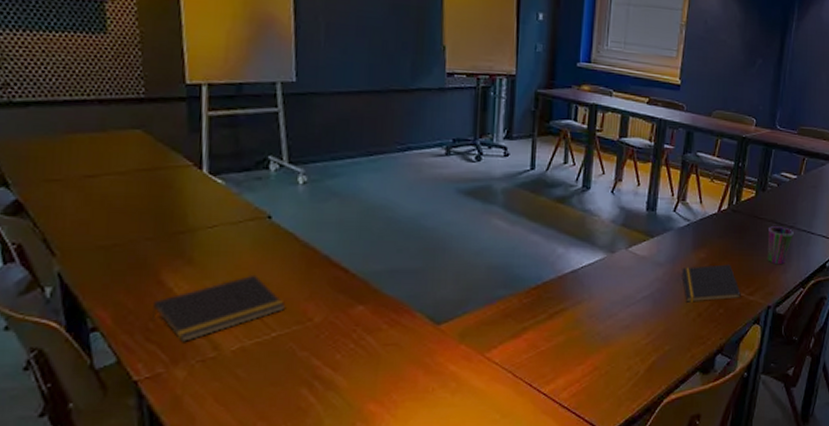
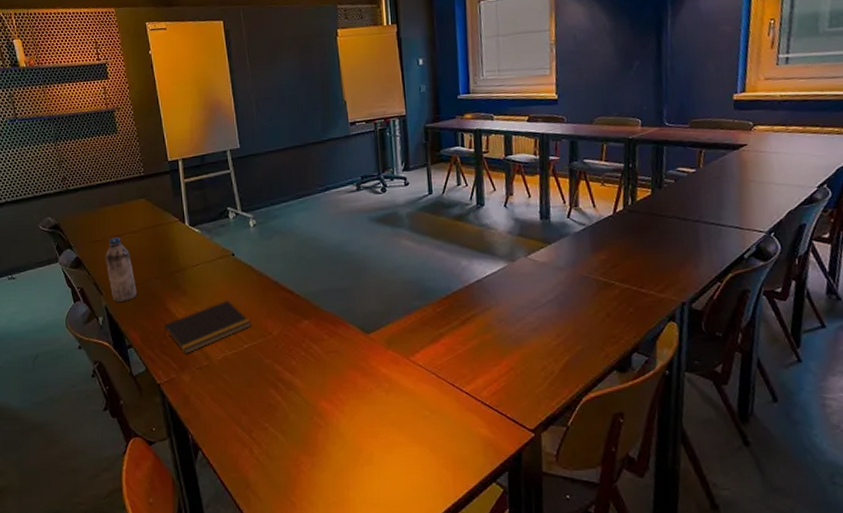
water bottle: none [65,177,114,269] -> present [105,236,137,303]
notepad: present [682,264,741,302] -> none [583,264,651,303]
cup: present [768,226,794,265] -> none [671,222,701,261]

